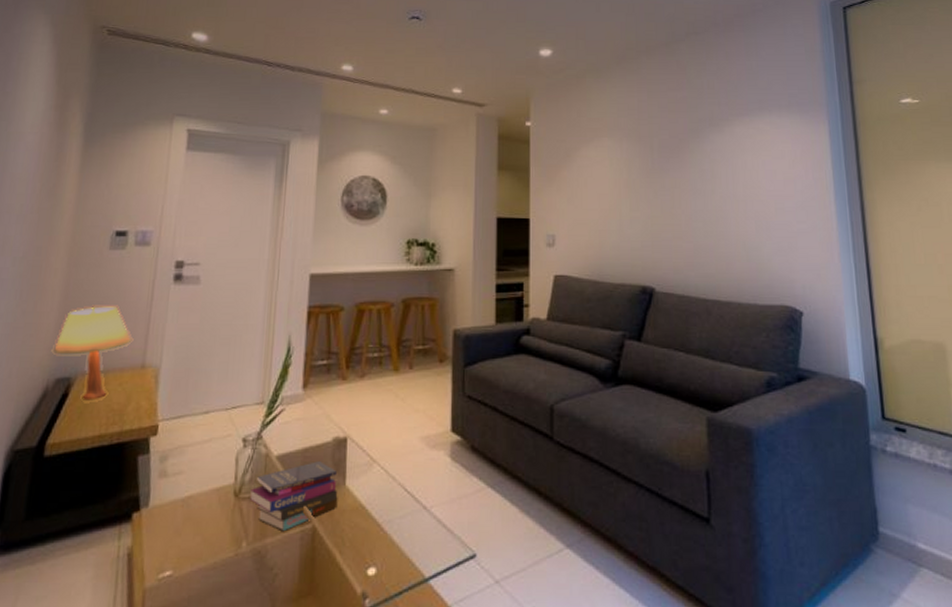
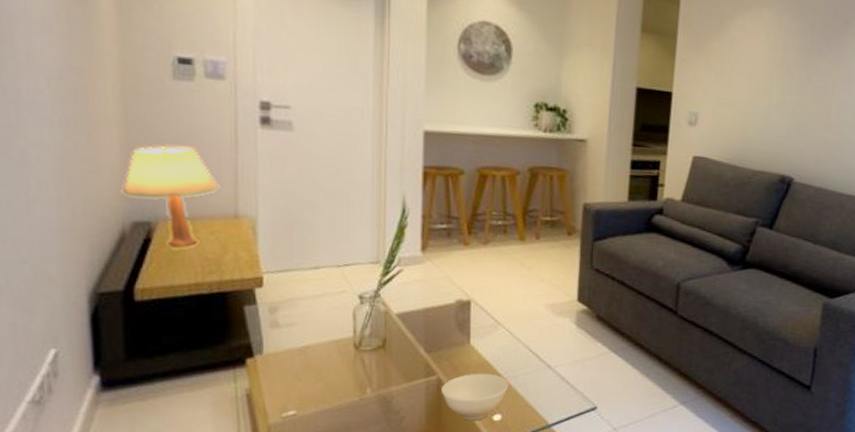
books: present [250,461,338,532] -> none [371,321,463,382]
bowl: none [316,518,384,577] -> present [441,373,509,421]

